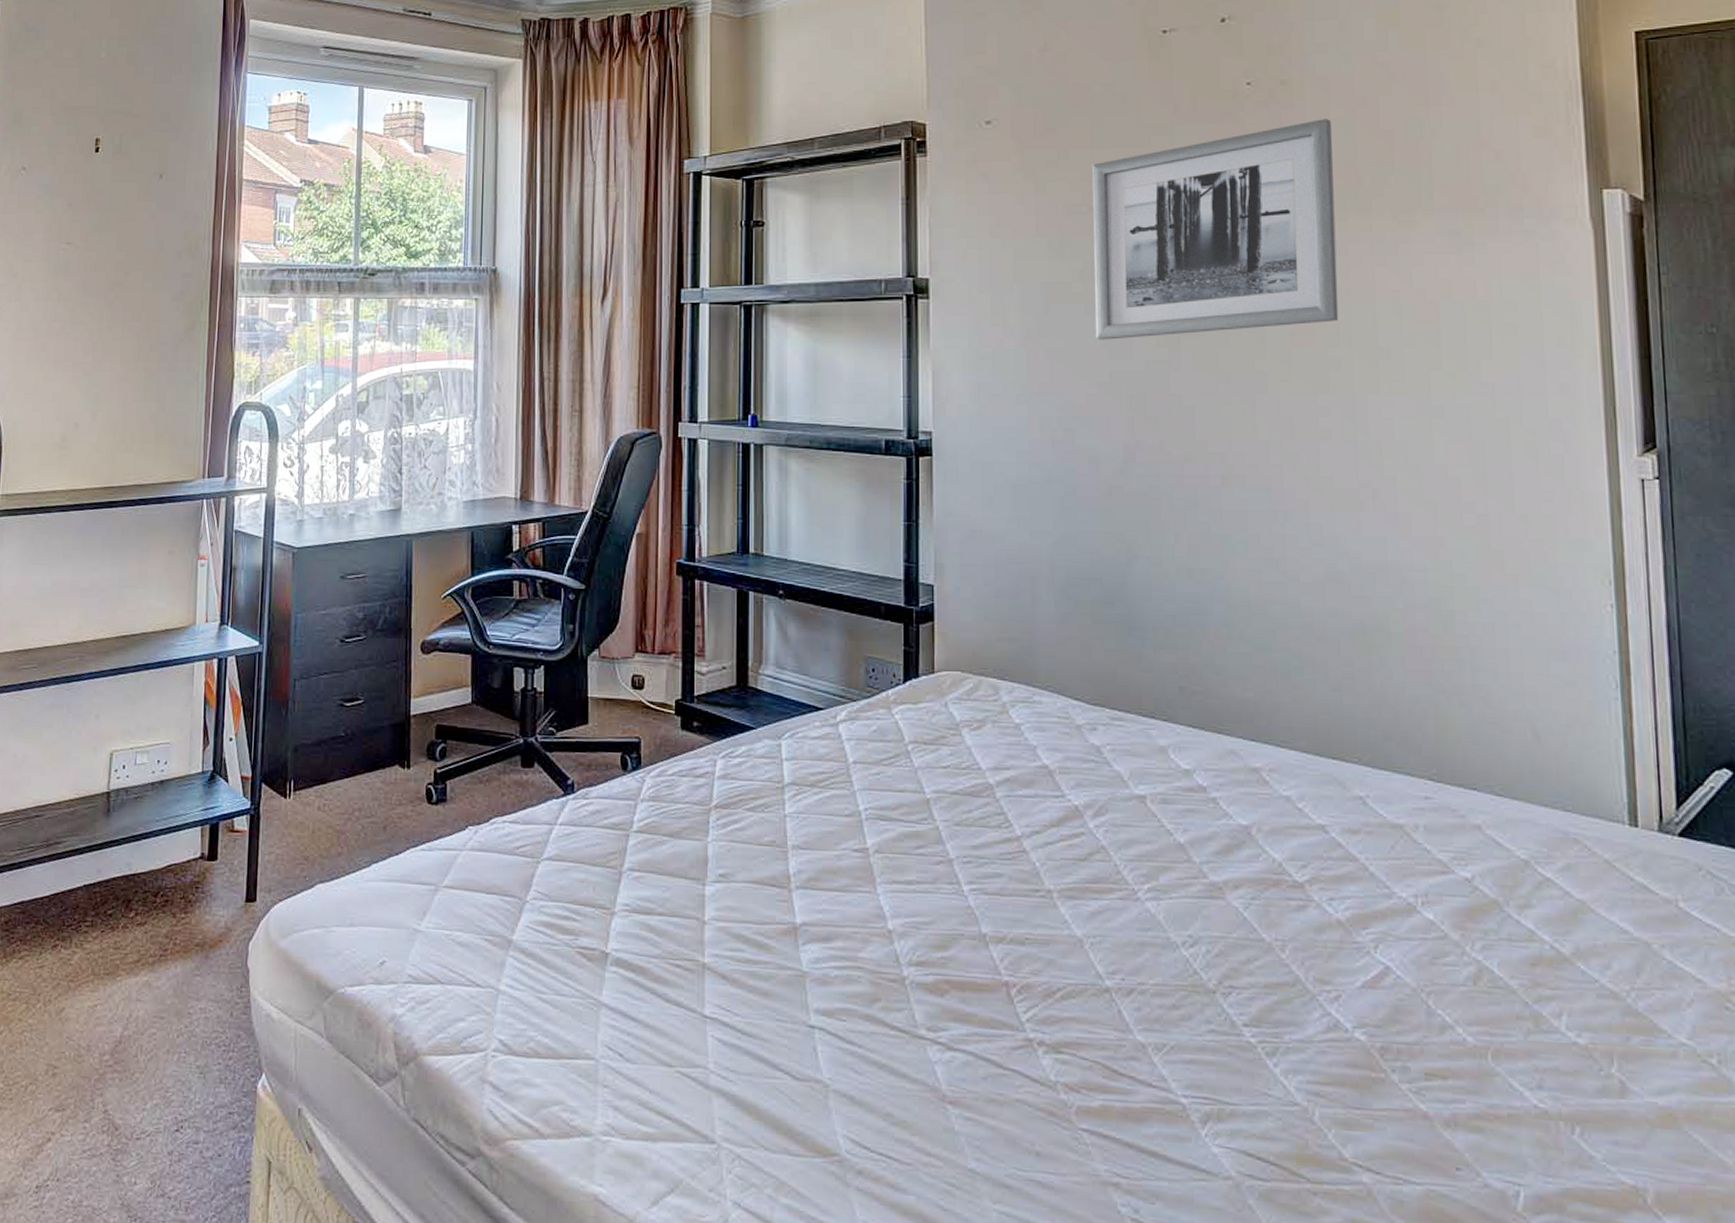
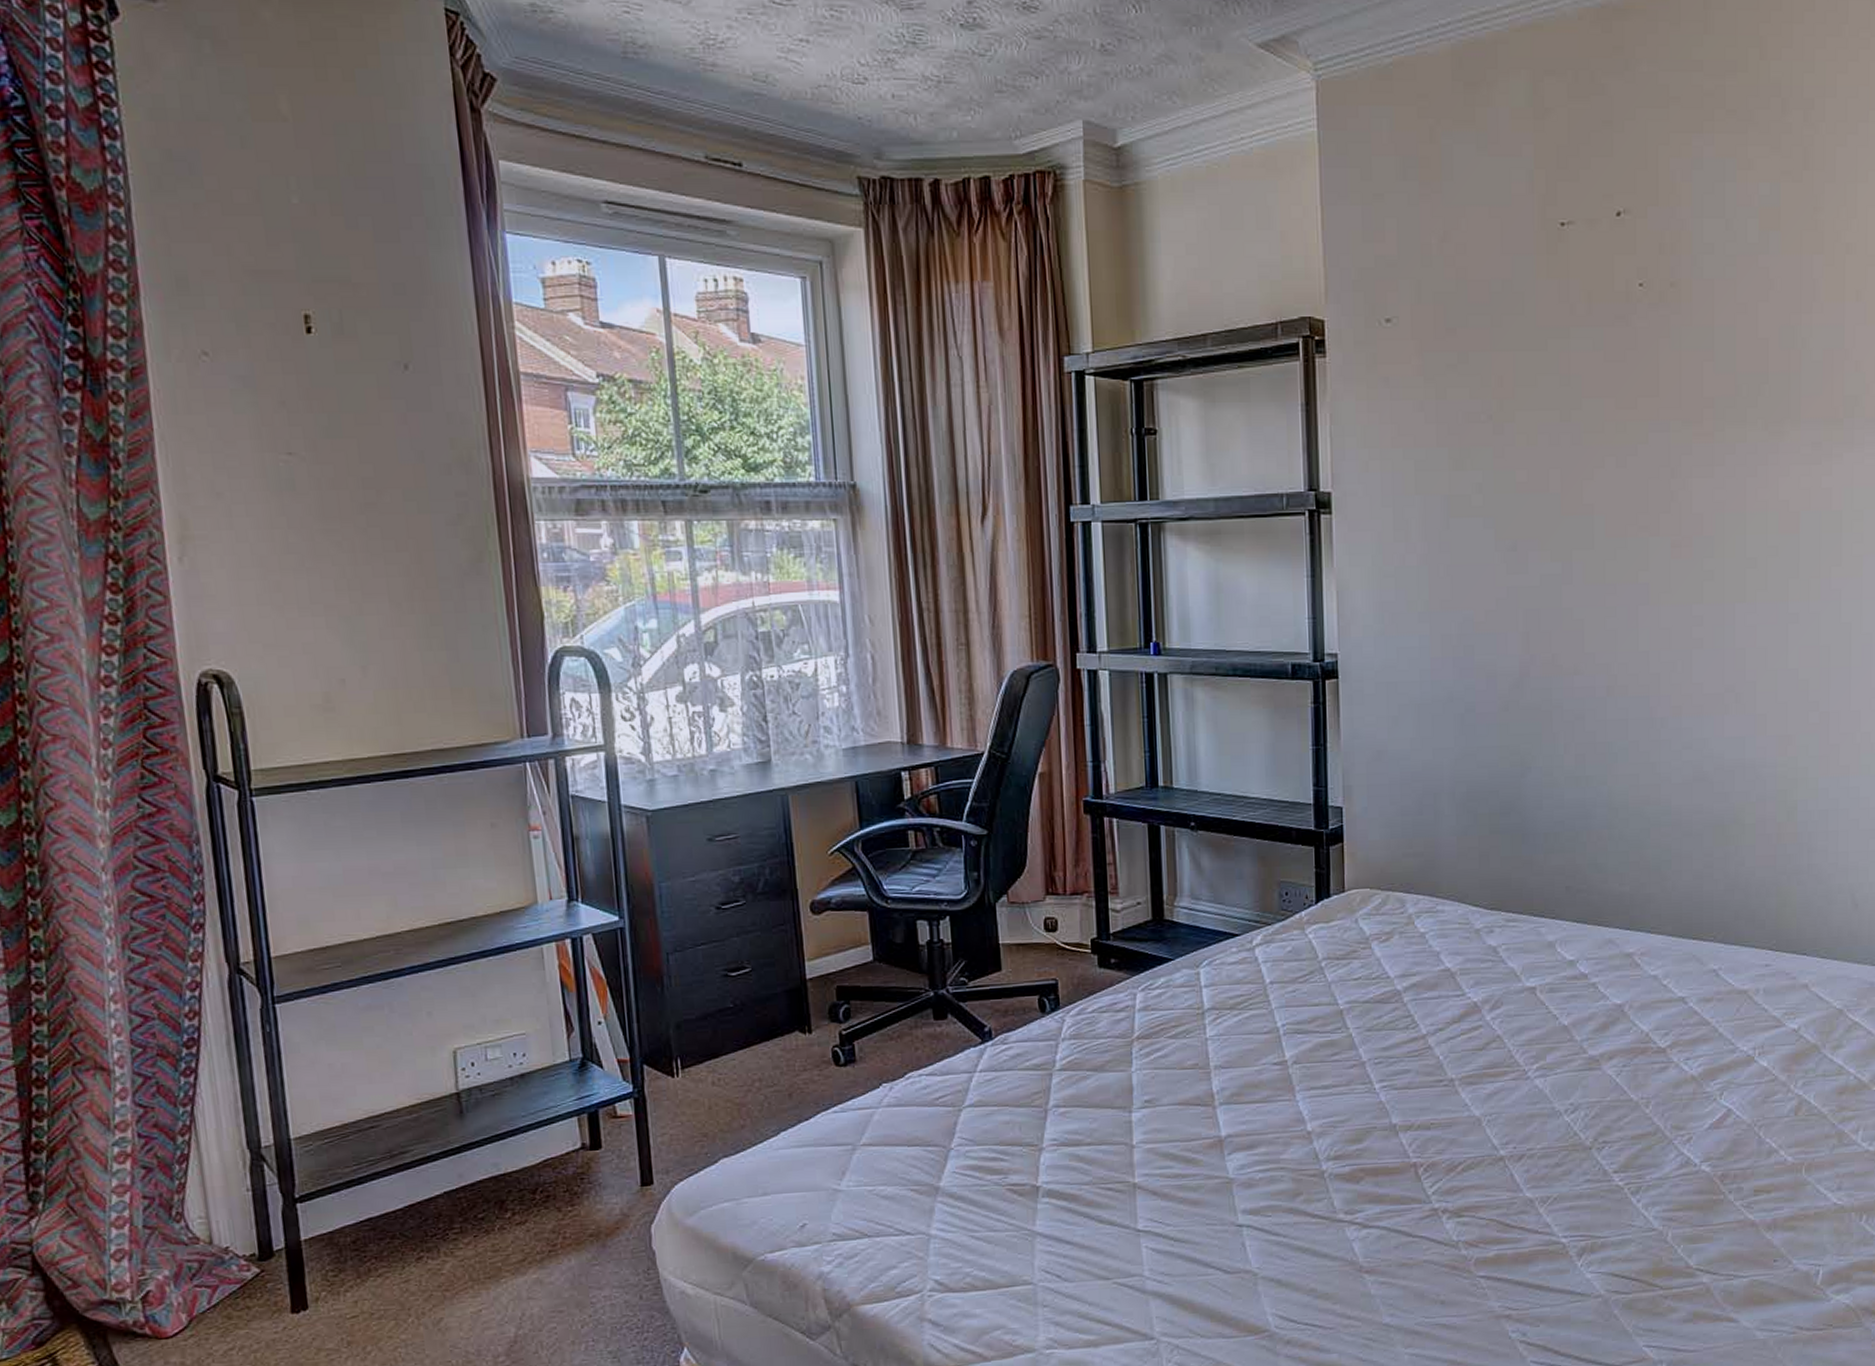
wall art: present [1092,119,1339,340] -> none [1492,325,1714,555]

